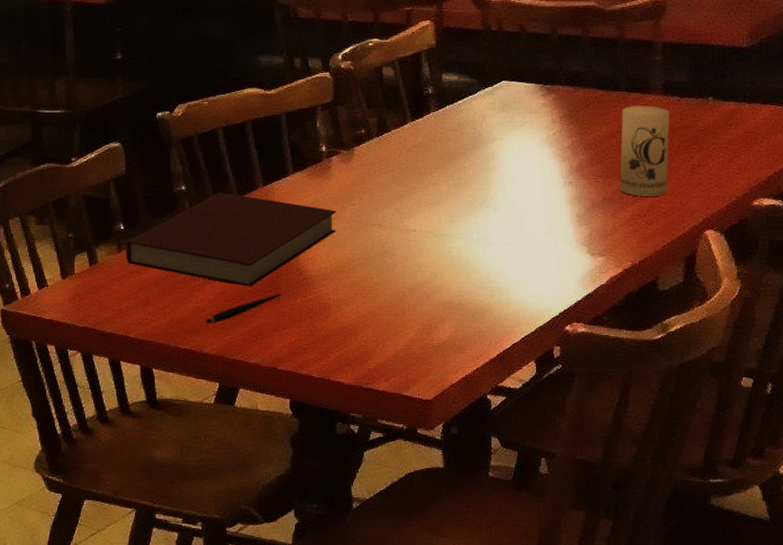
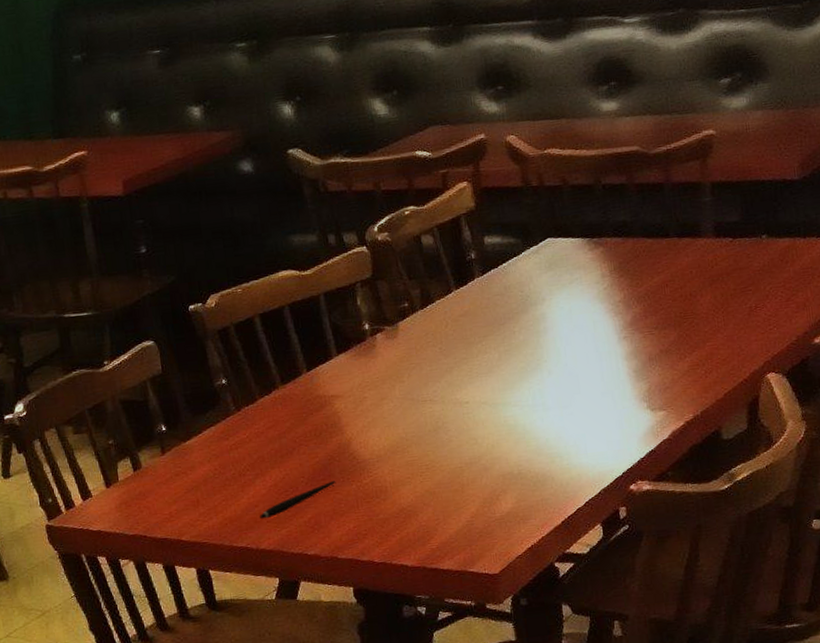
notebook: present [125,192,336,287] -> none [169,382,386,477]
candle: present [619,105,670,197] -> none [673,249,725,346]

